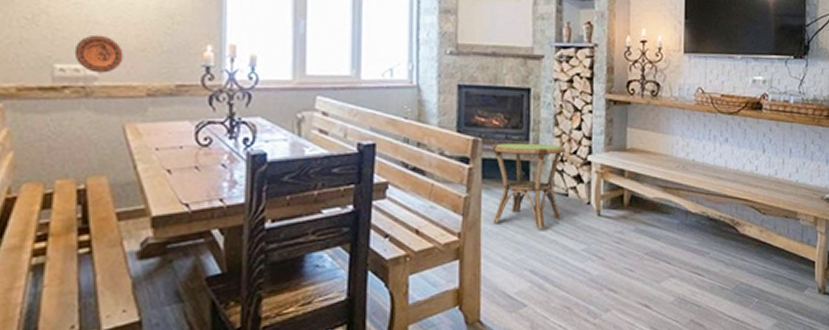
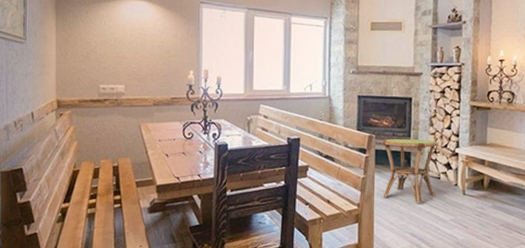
decorative plate: present [74,34,124,73] -> none [111,65,140,90]

